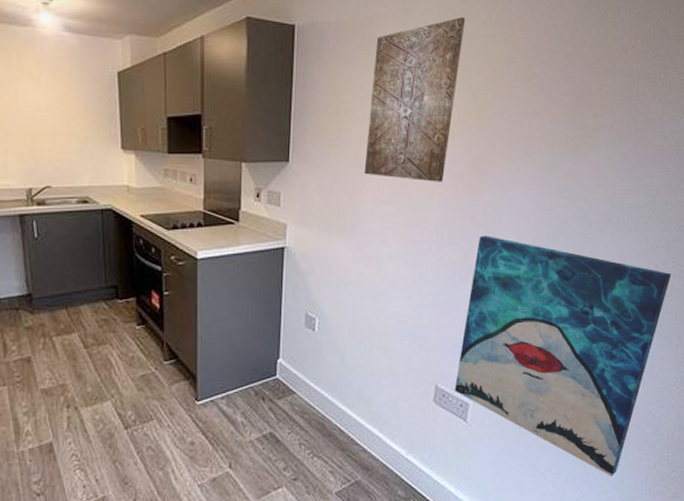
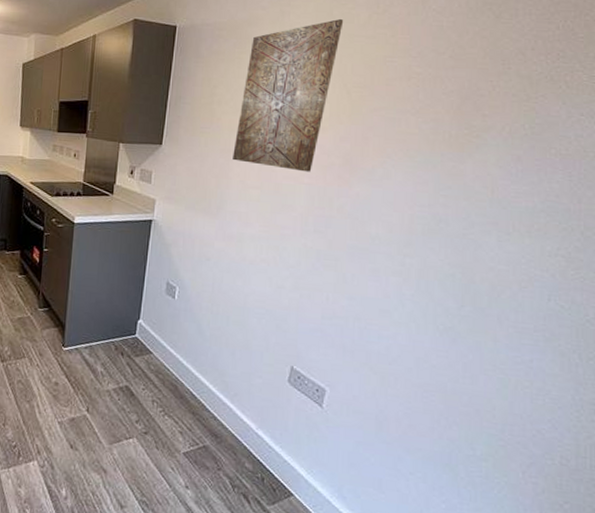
wall art: present [454,235,672,477] -> none [310,226,572,494]

